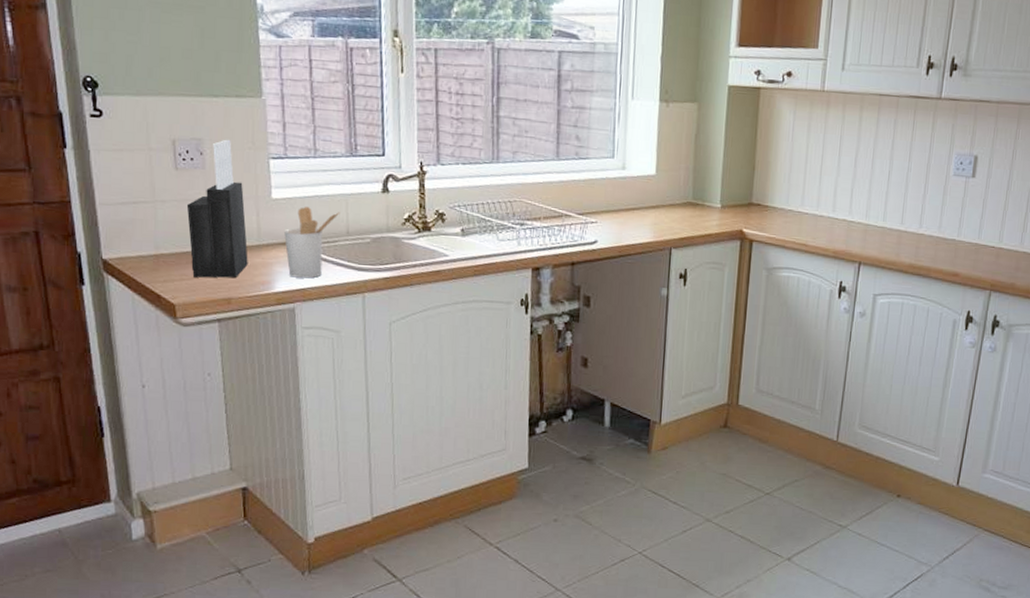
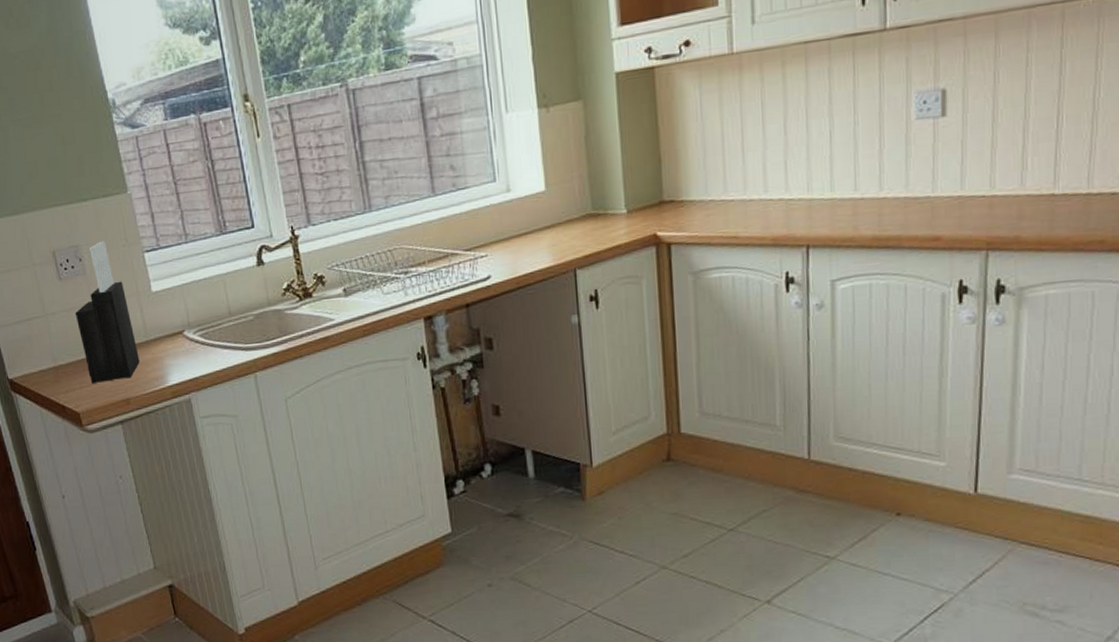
utensil holder: present [284,207,341,279] -> none [169,294,220,368]

